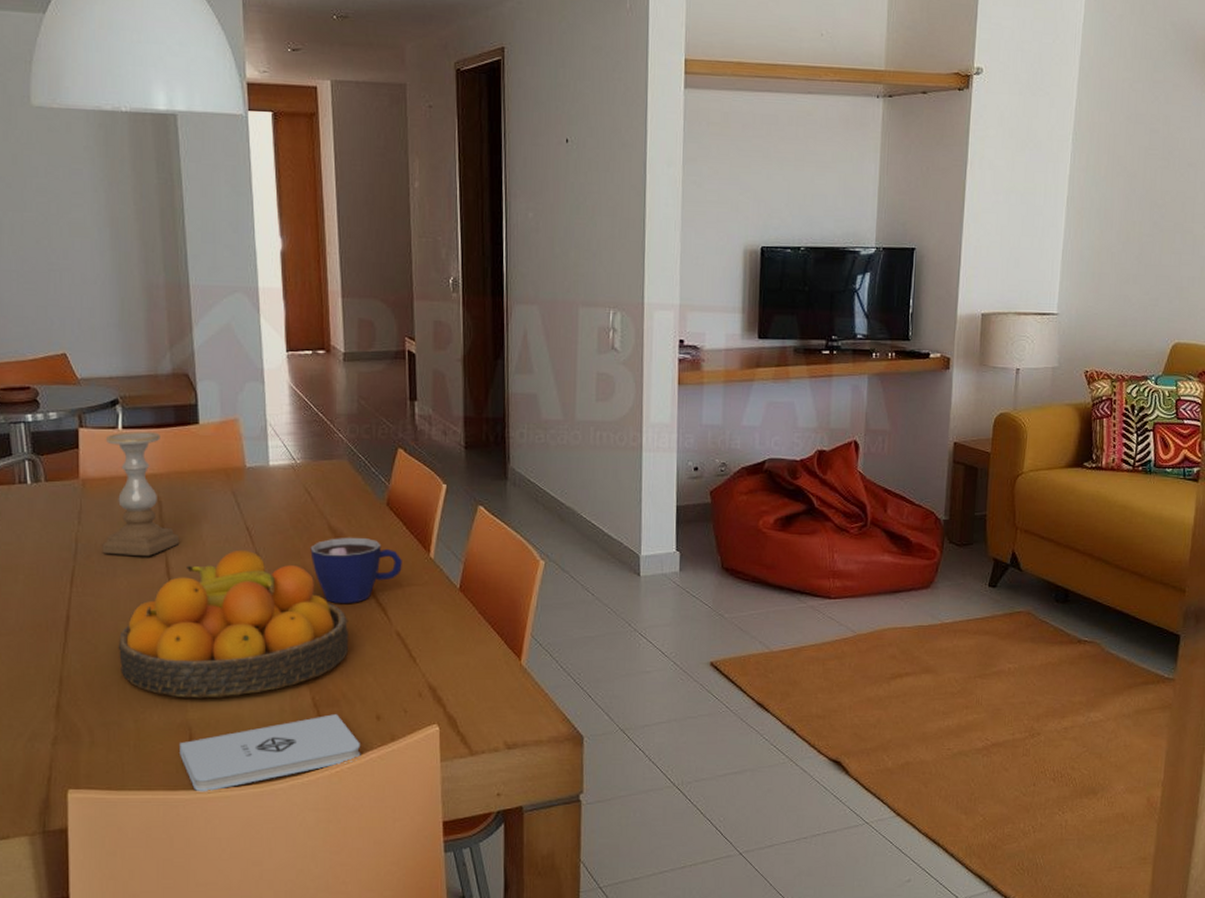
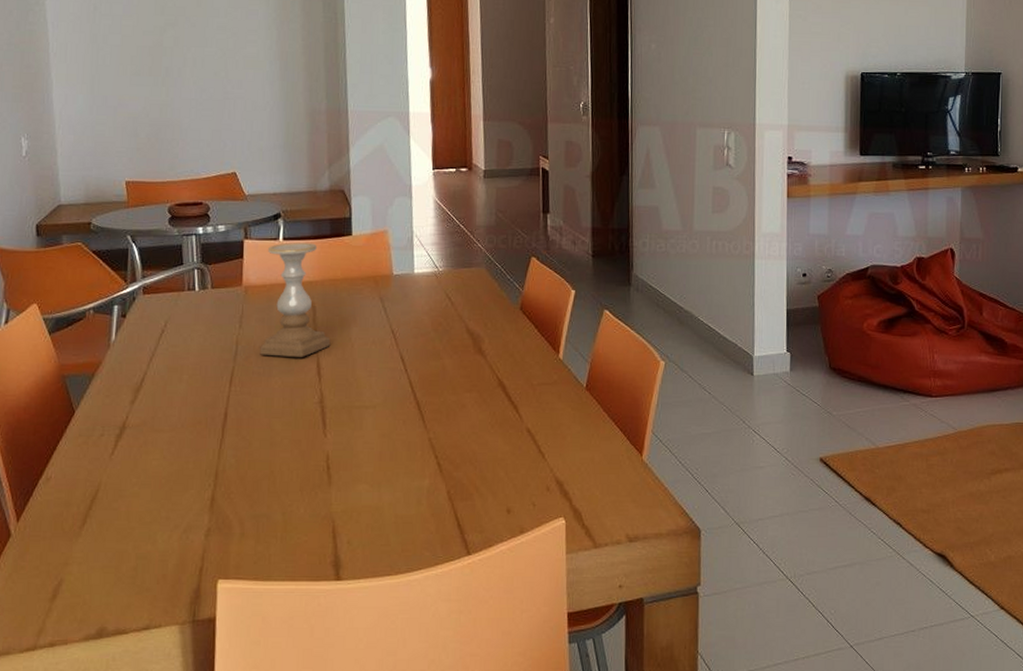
fruit bowl: present [119,549,349,698] -> none [271,351,483,492]
notepad: present [178,714,361,792] -> none [322,508,492,583]
cup: present [310,537,402,604] -> none [449,339,533,403]

